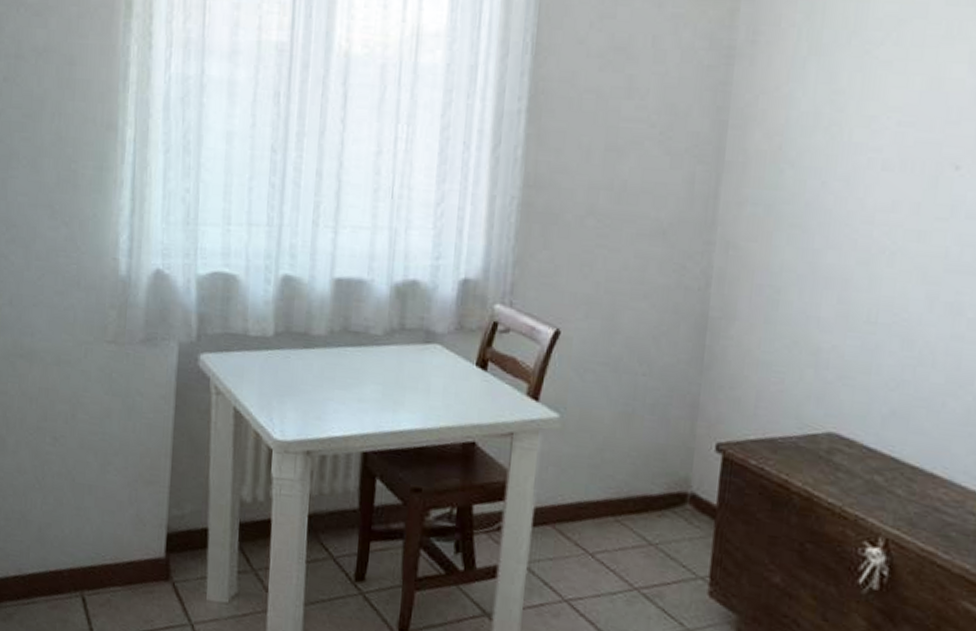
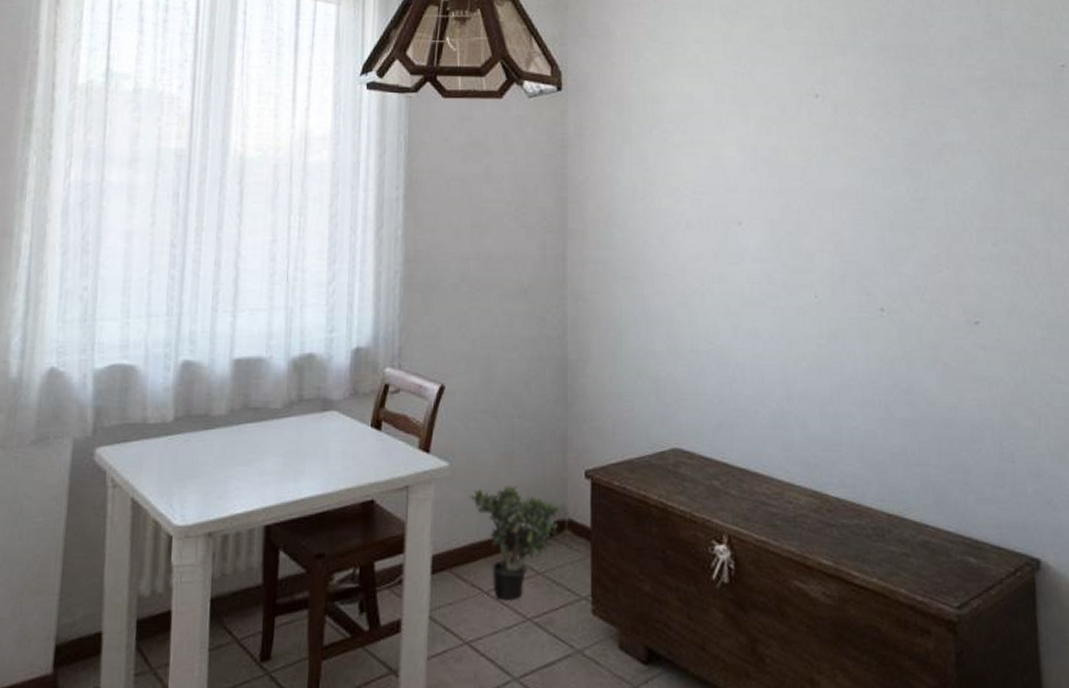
potted plant: none [579,446,682,567] -> present [468,485,559,601]

